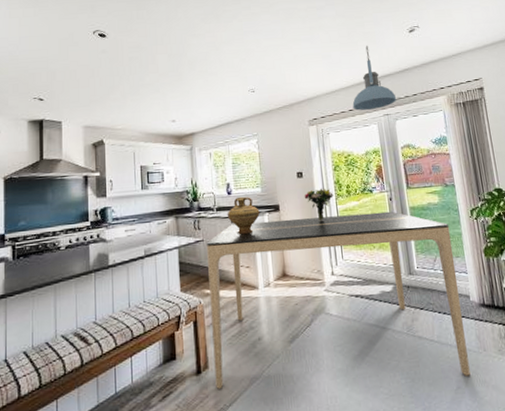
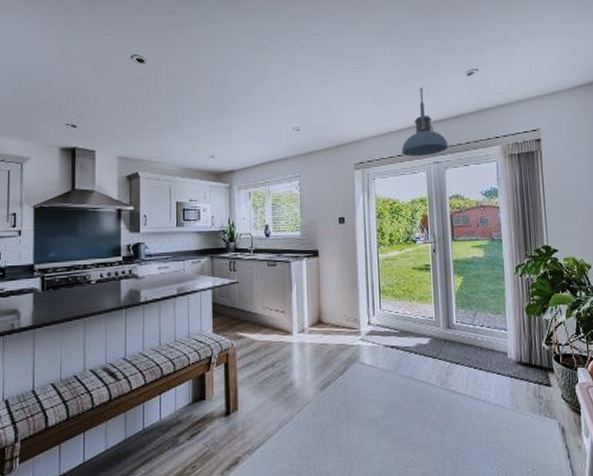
dining table: present [207,211,471,389] -> none [242,263,501,432]
ceramic jug: present [227,196,260,234] -> none [264,239,298,278]
bouquet: present [304,188,334,221] -> none [344,235,376,269]

